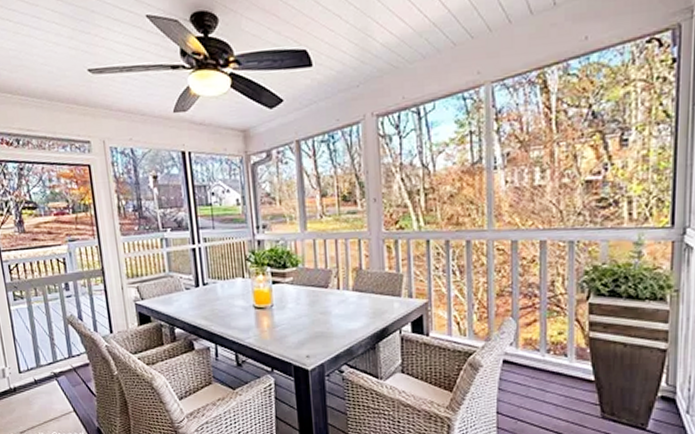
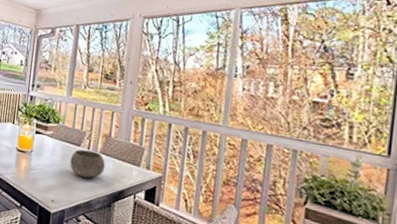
bowl: none [319,290,361,323] -> present [70,149,105,178]

